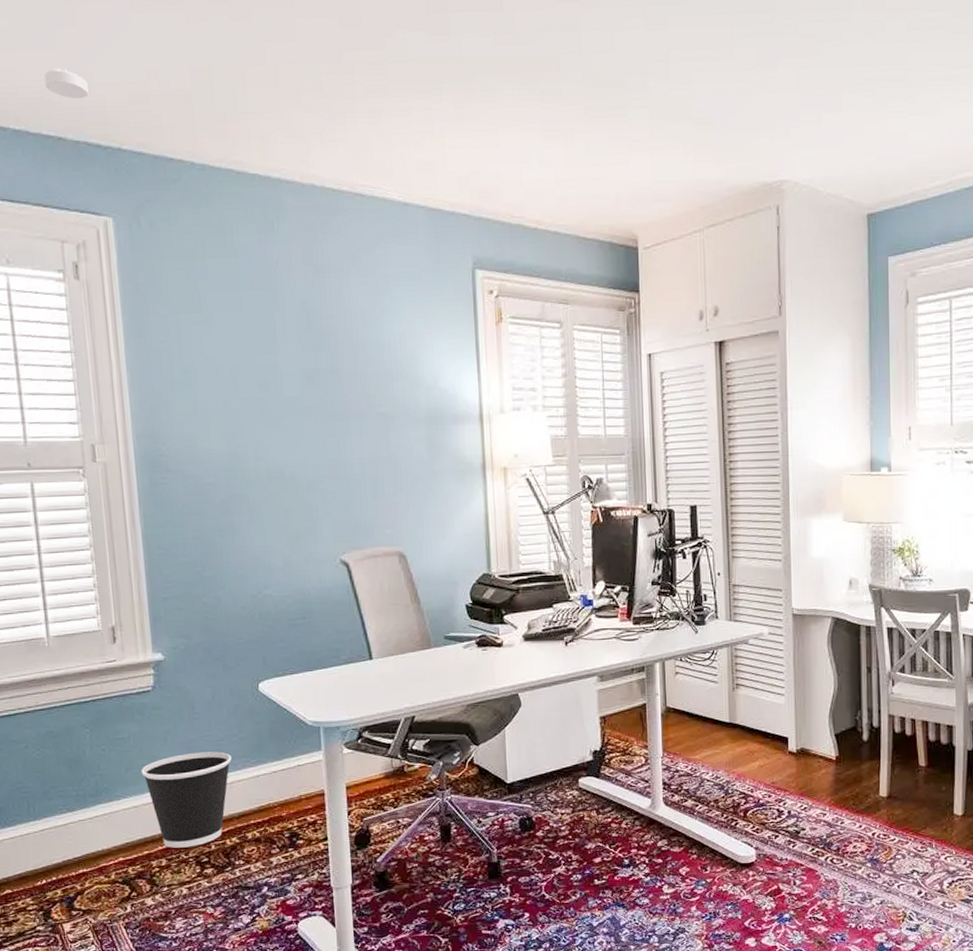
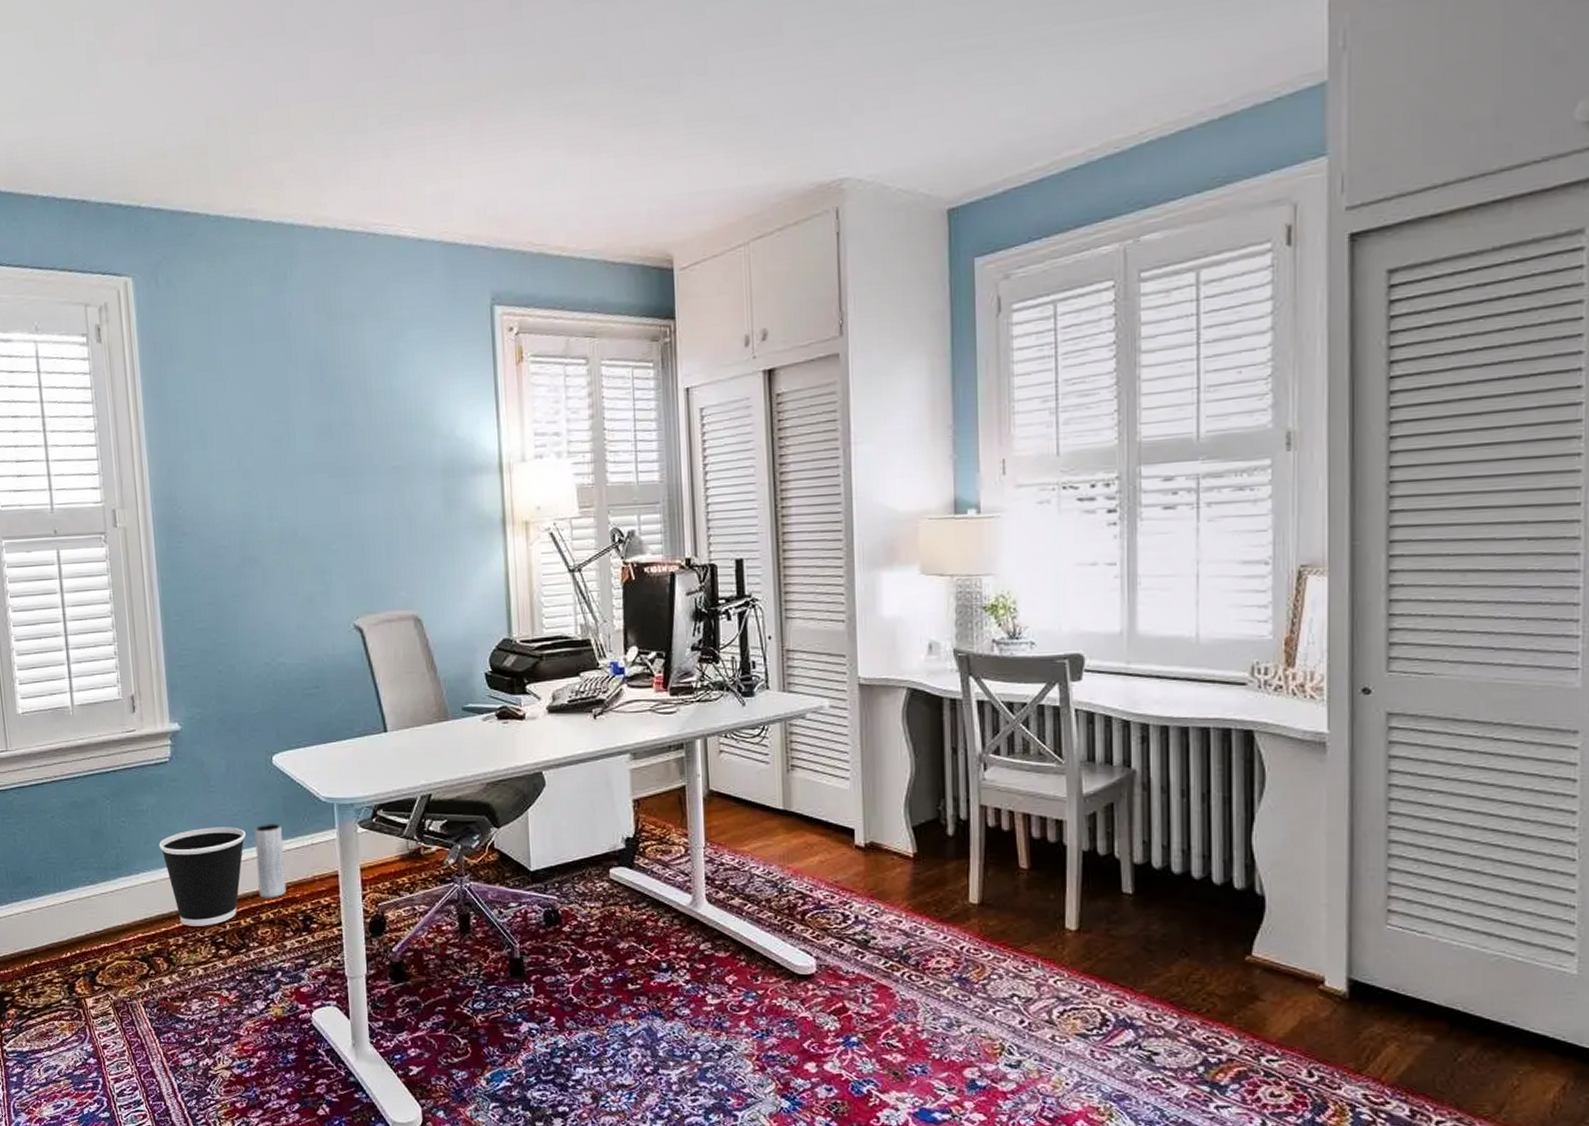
smoke detector: present [44,68,89,99] -> none [70,131,110,161]
vase: none [240,747,273,818] -> present [254,824,286,898]

